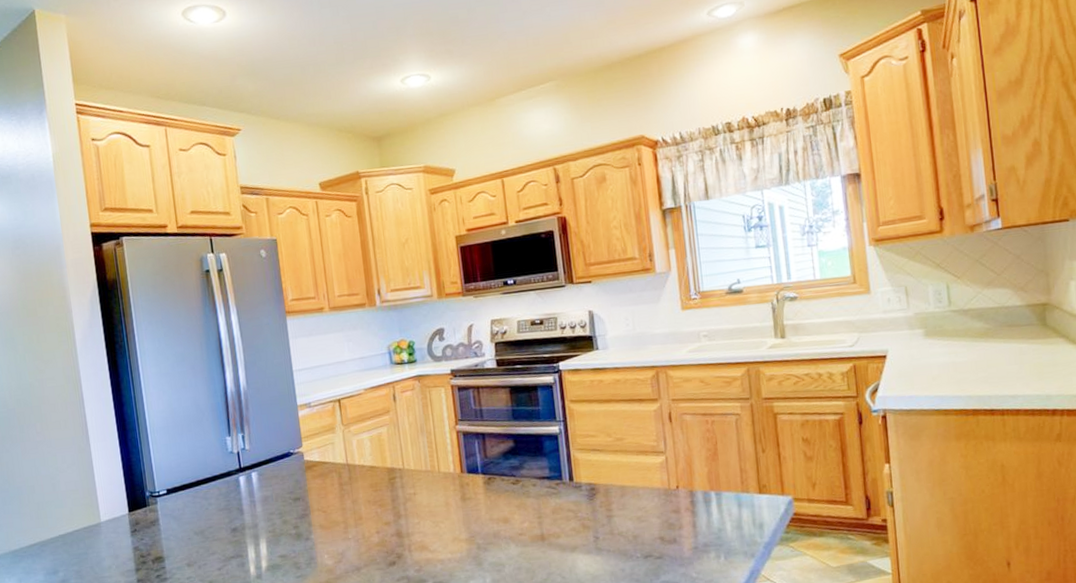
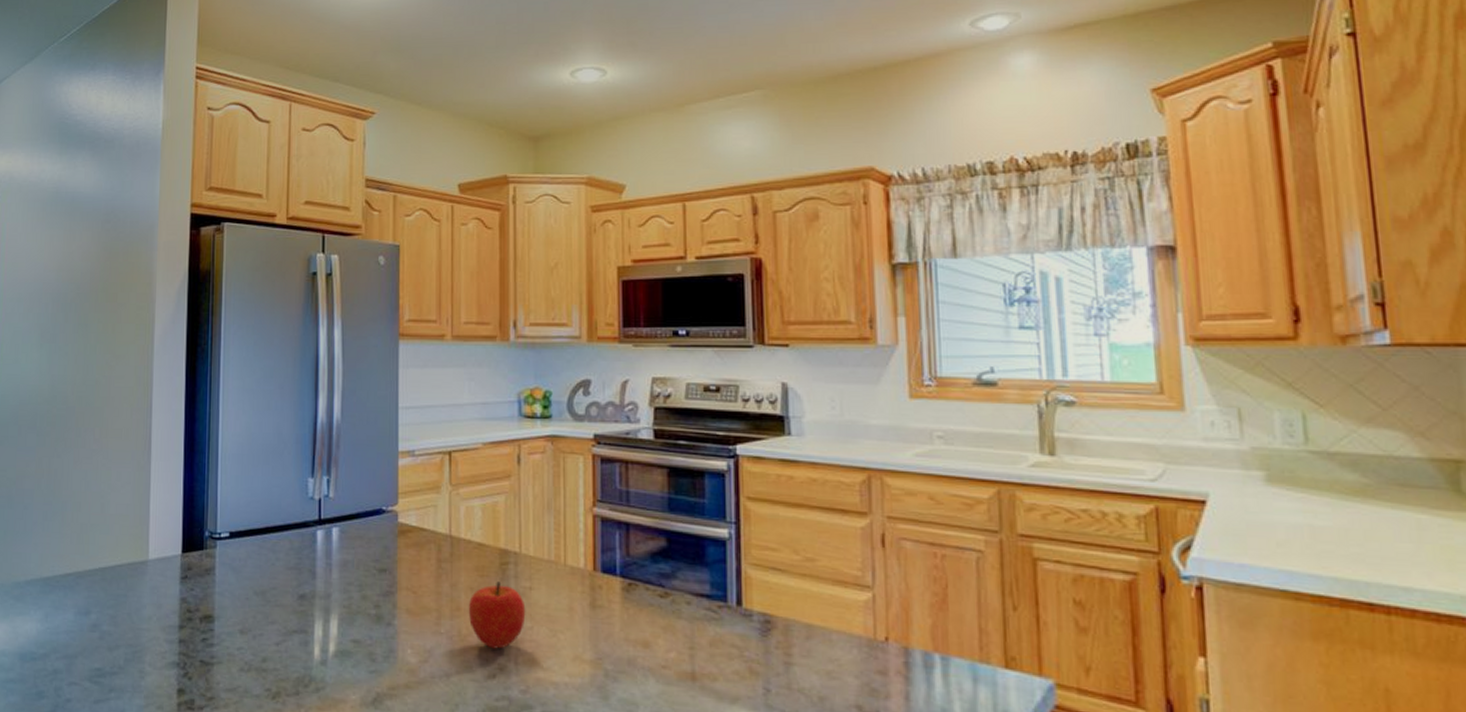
fruit: none [368,493,414,544] -> present [468,581,526,649]

